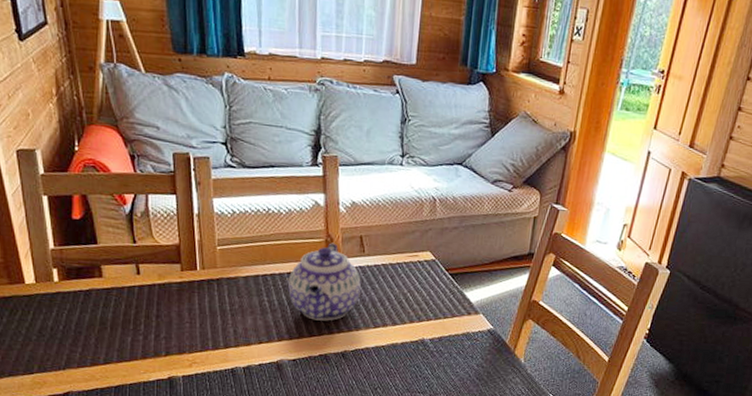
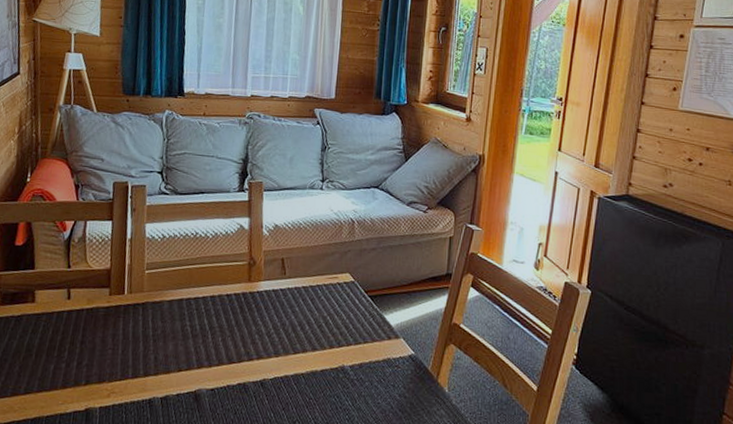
teapot: present [288,242,361,321] -> none [210,265,282,347]

